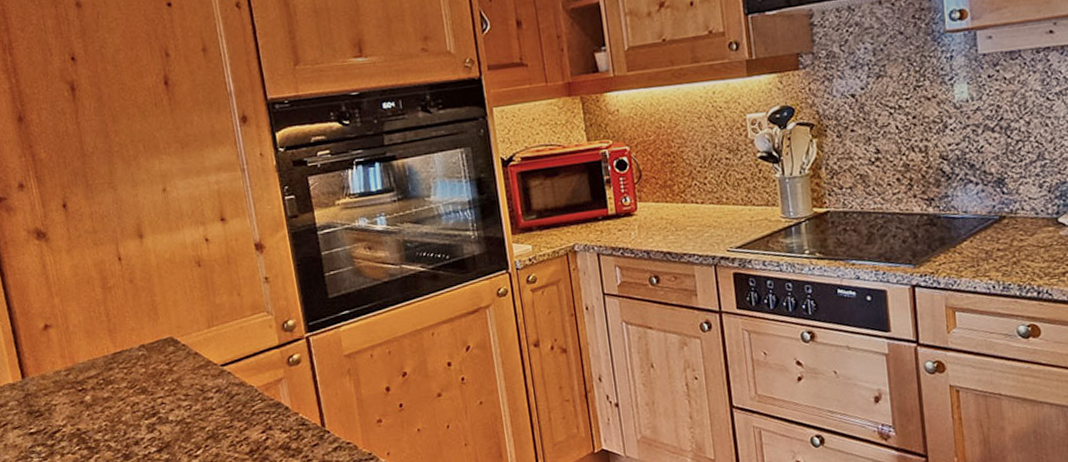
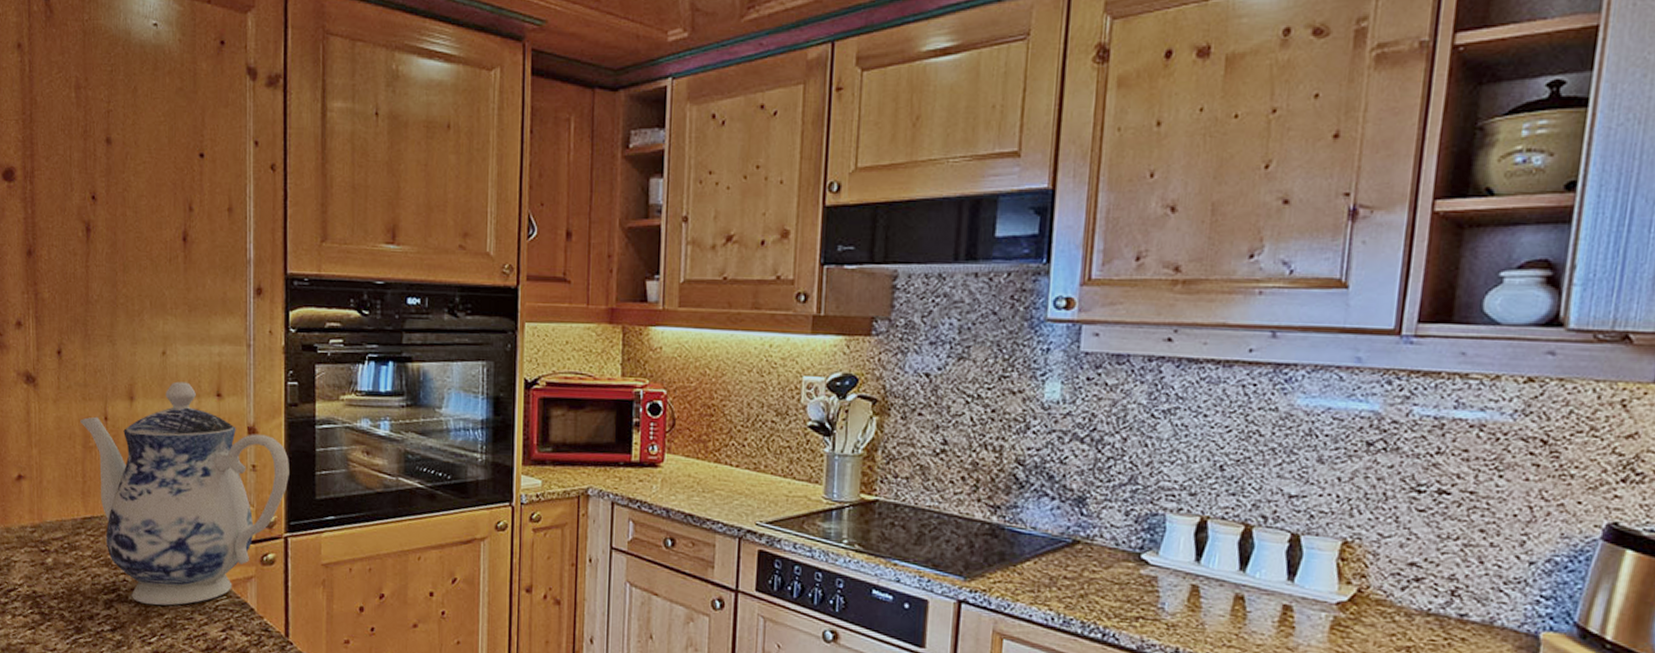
teapot: none [95,212,301,422] -> present [80,381,289,606]

